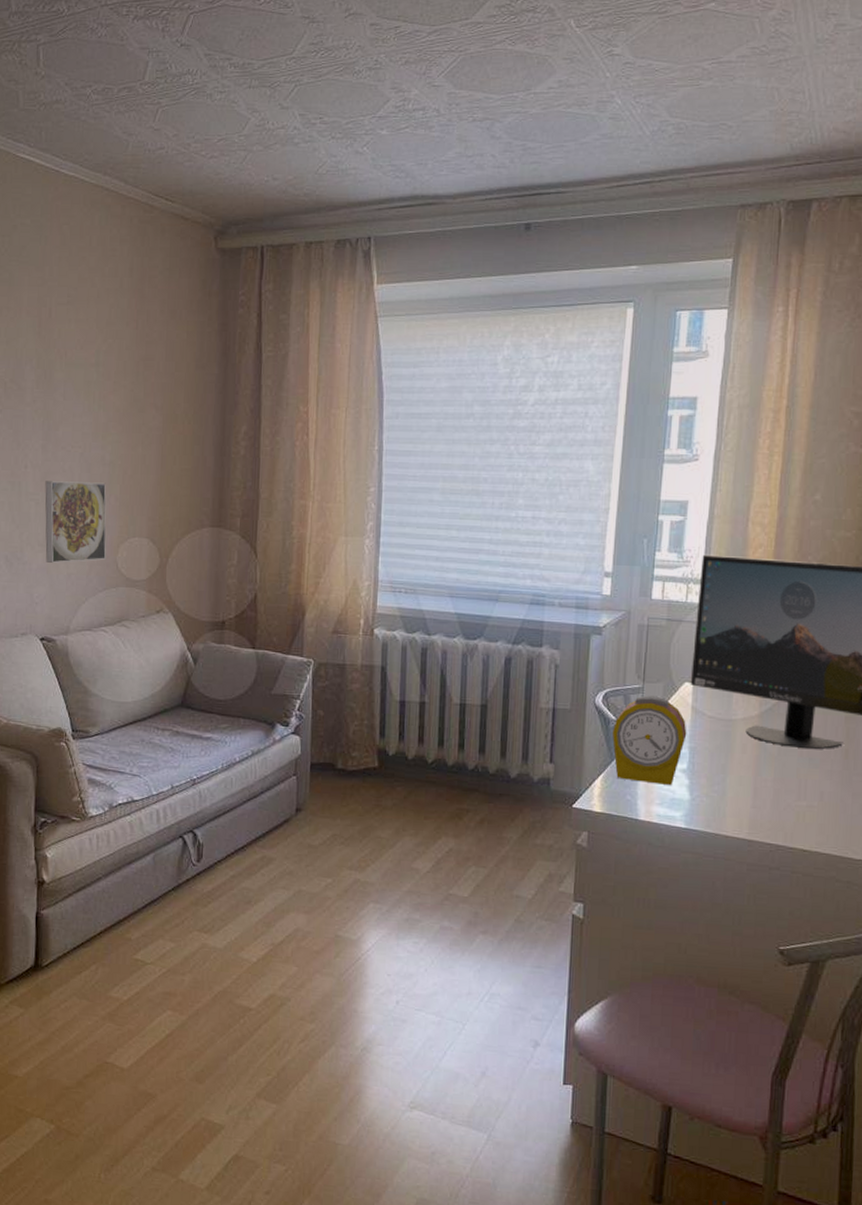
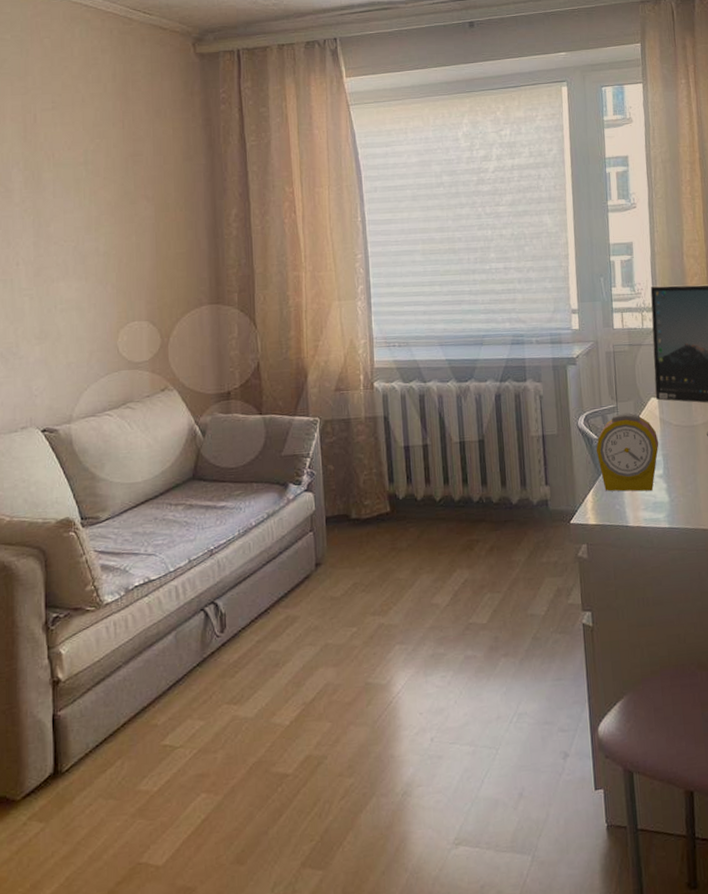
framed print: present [45,481,107,563] -> none [39,272,106,355]

